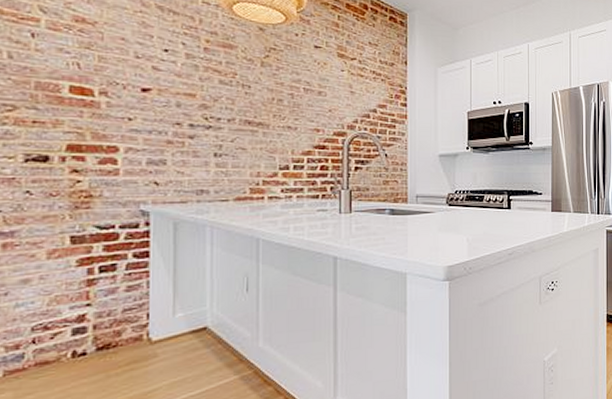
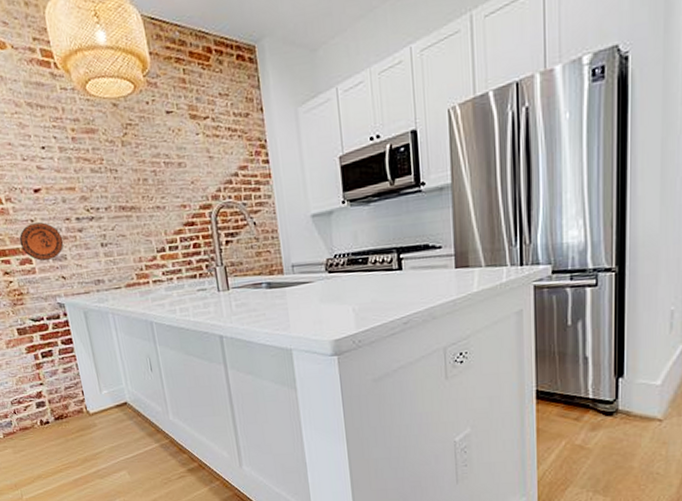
decorative plate: none [105,122,167,164] -> present [19,222,64,261]

